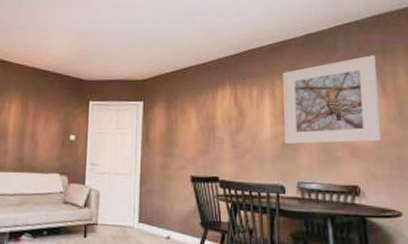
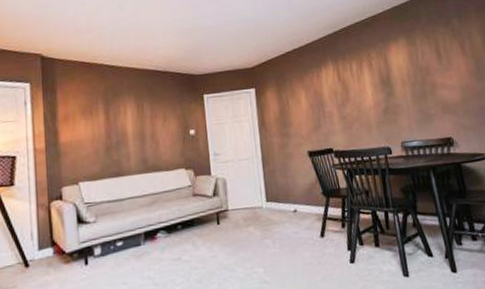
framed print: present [283,55,382,145] -> none [377,20,466,110]

